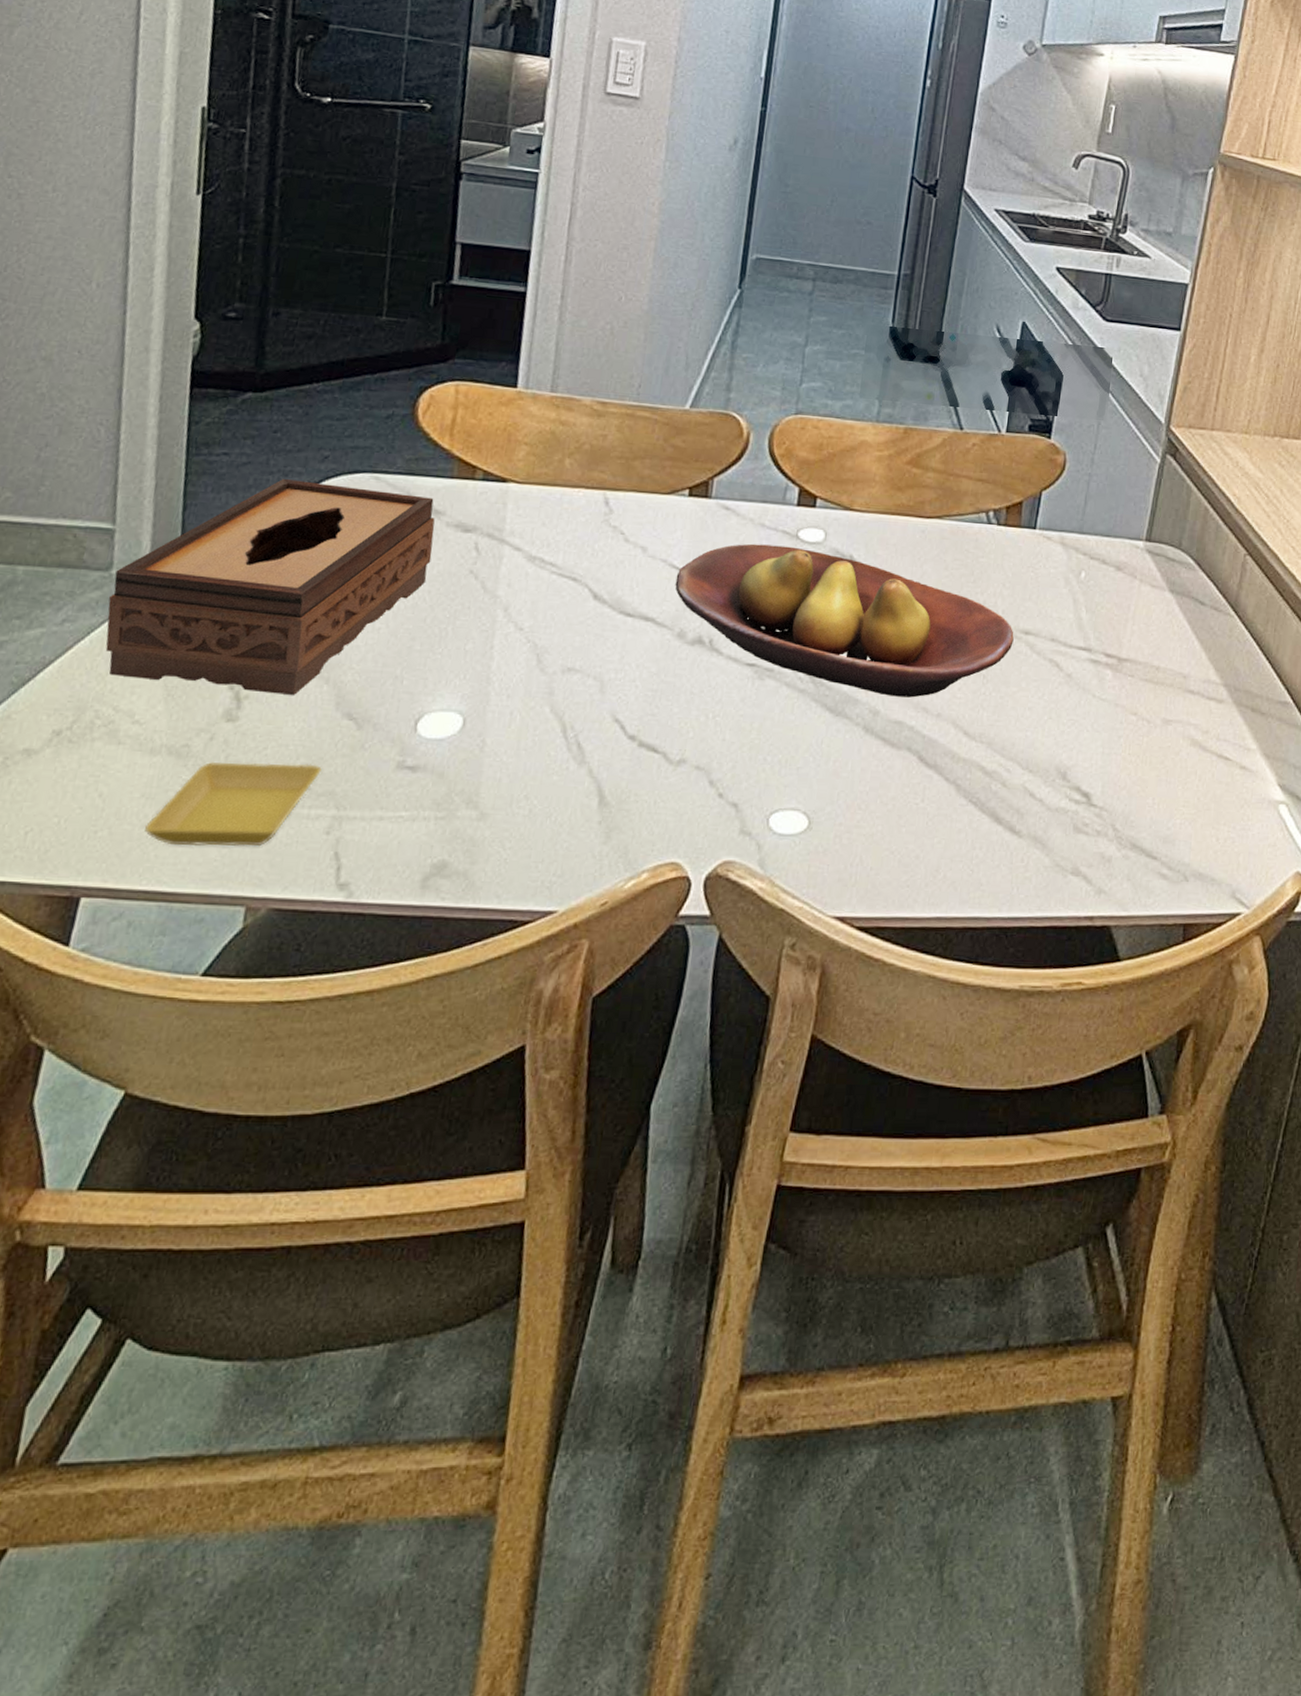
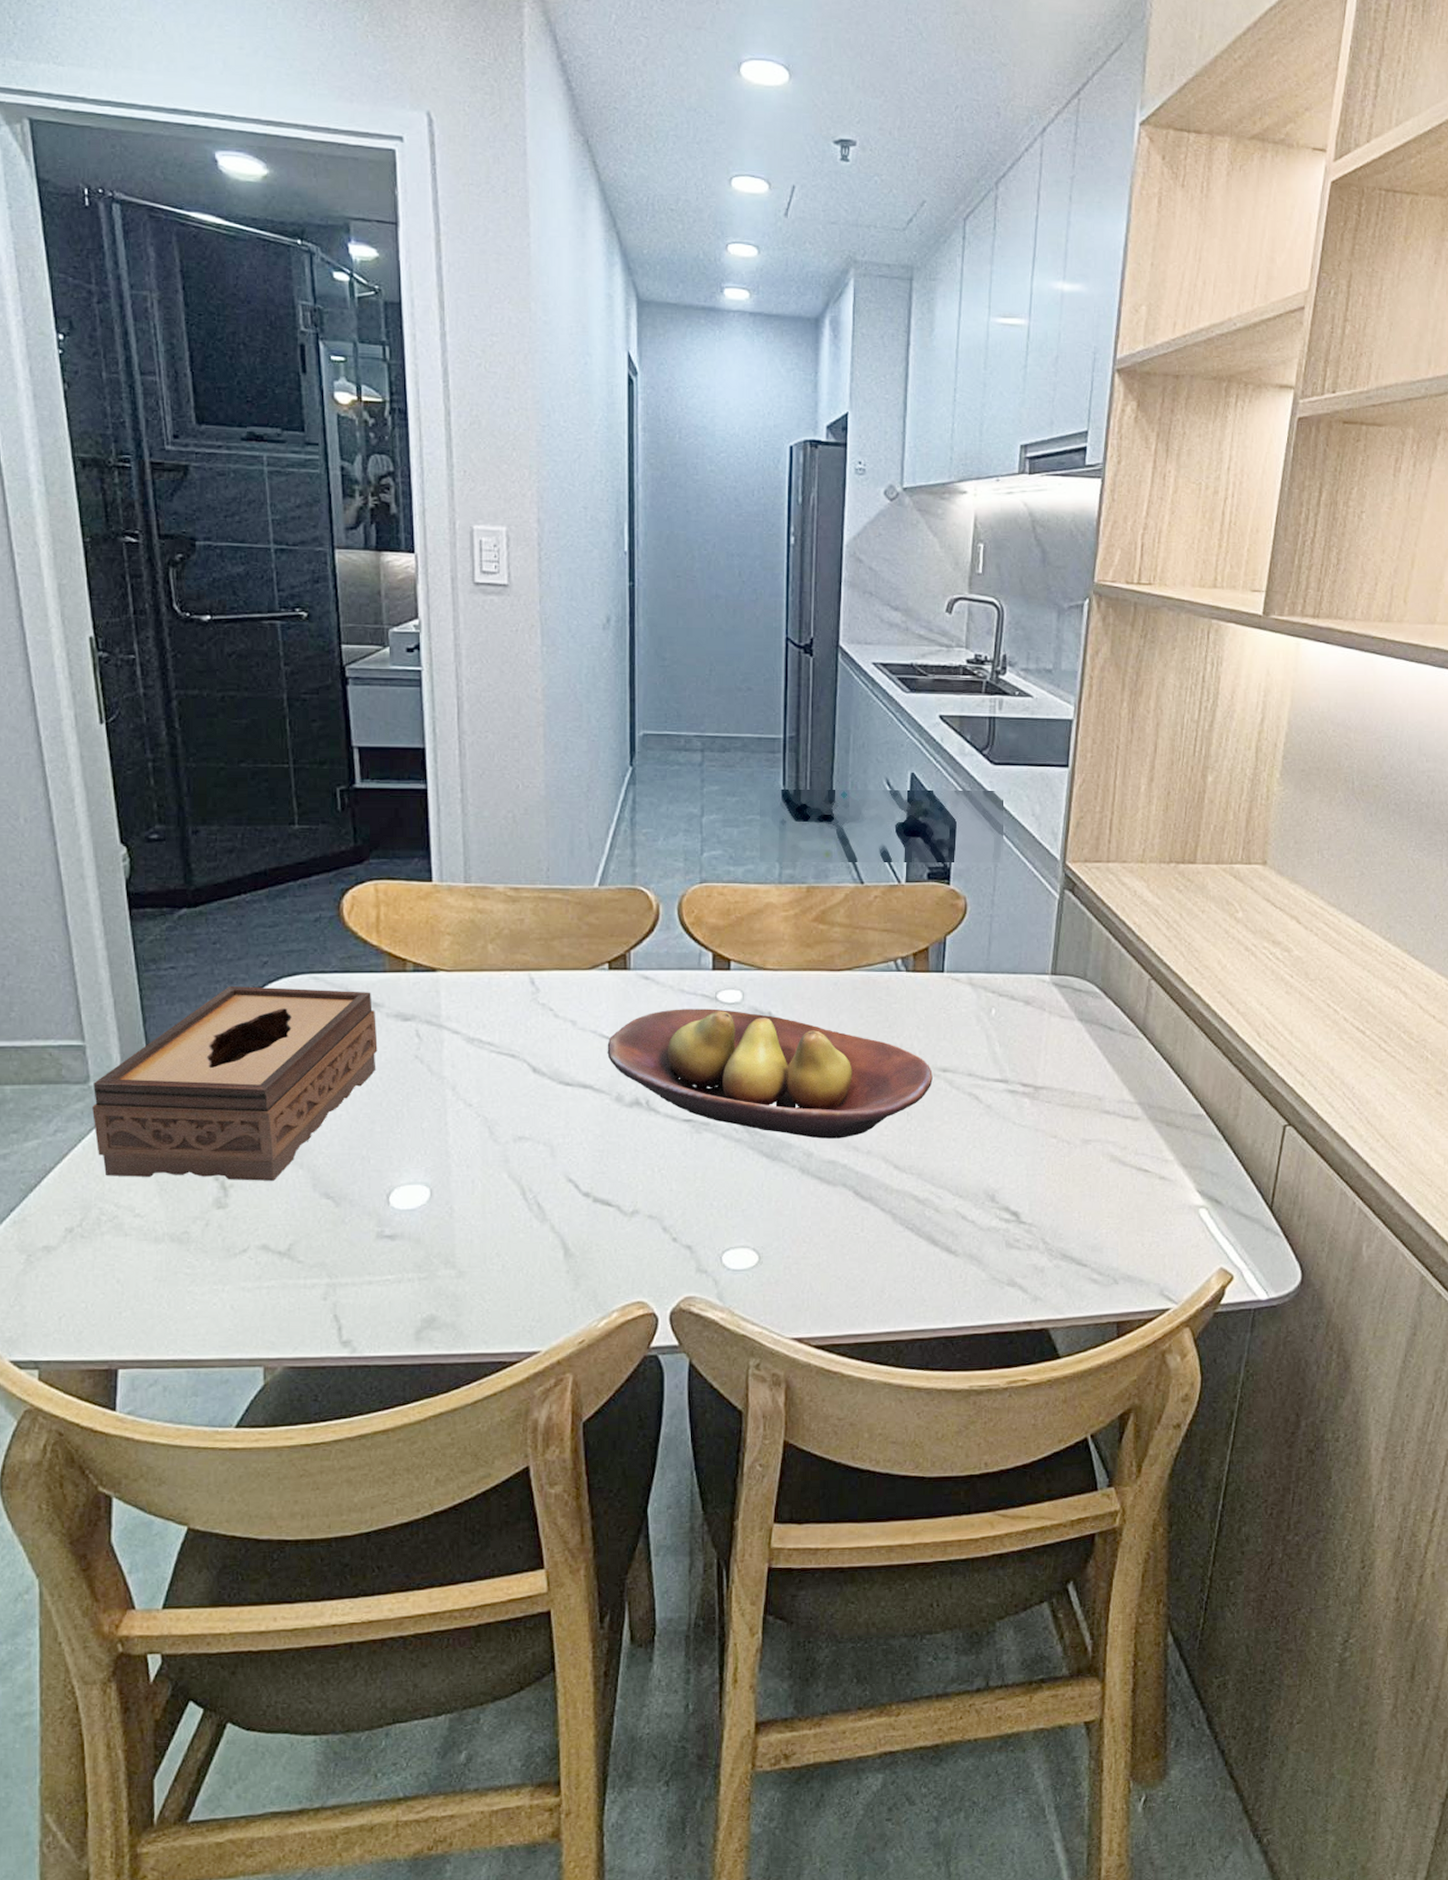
saucer: present [144,761,322,847] -> none [162,1240,310,1319]

